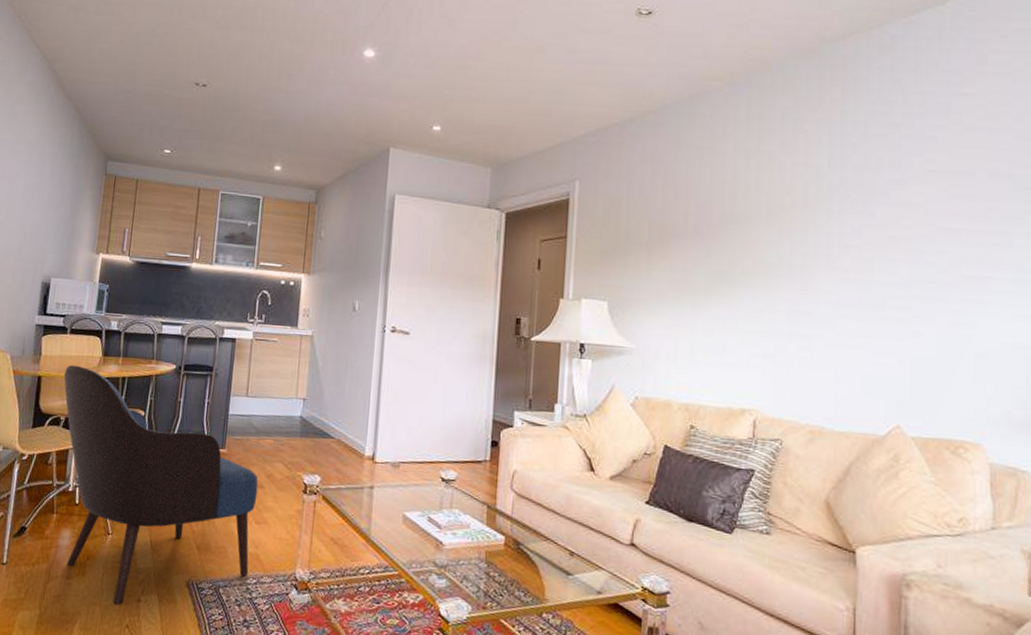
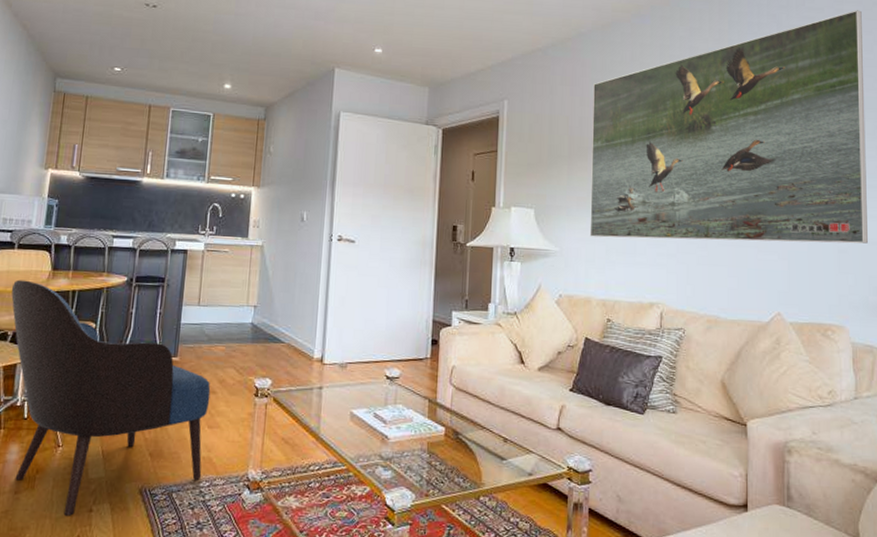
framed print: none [671,72,1013,348] -> present [589,10,868,244]

